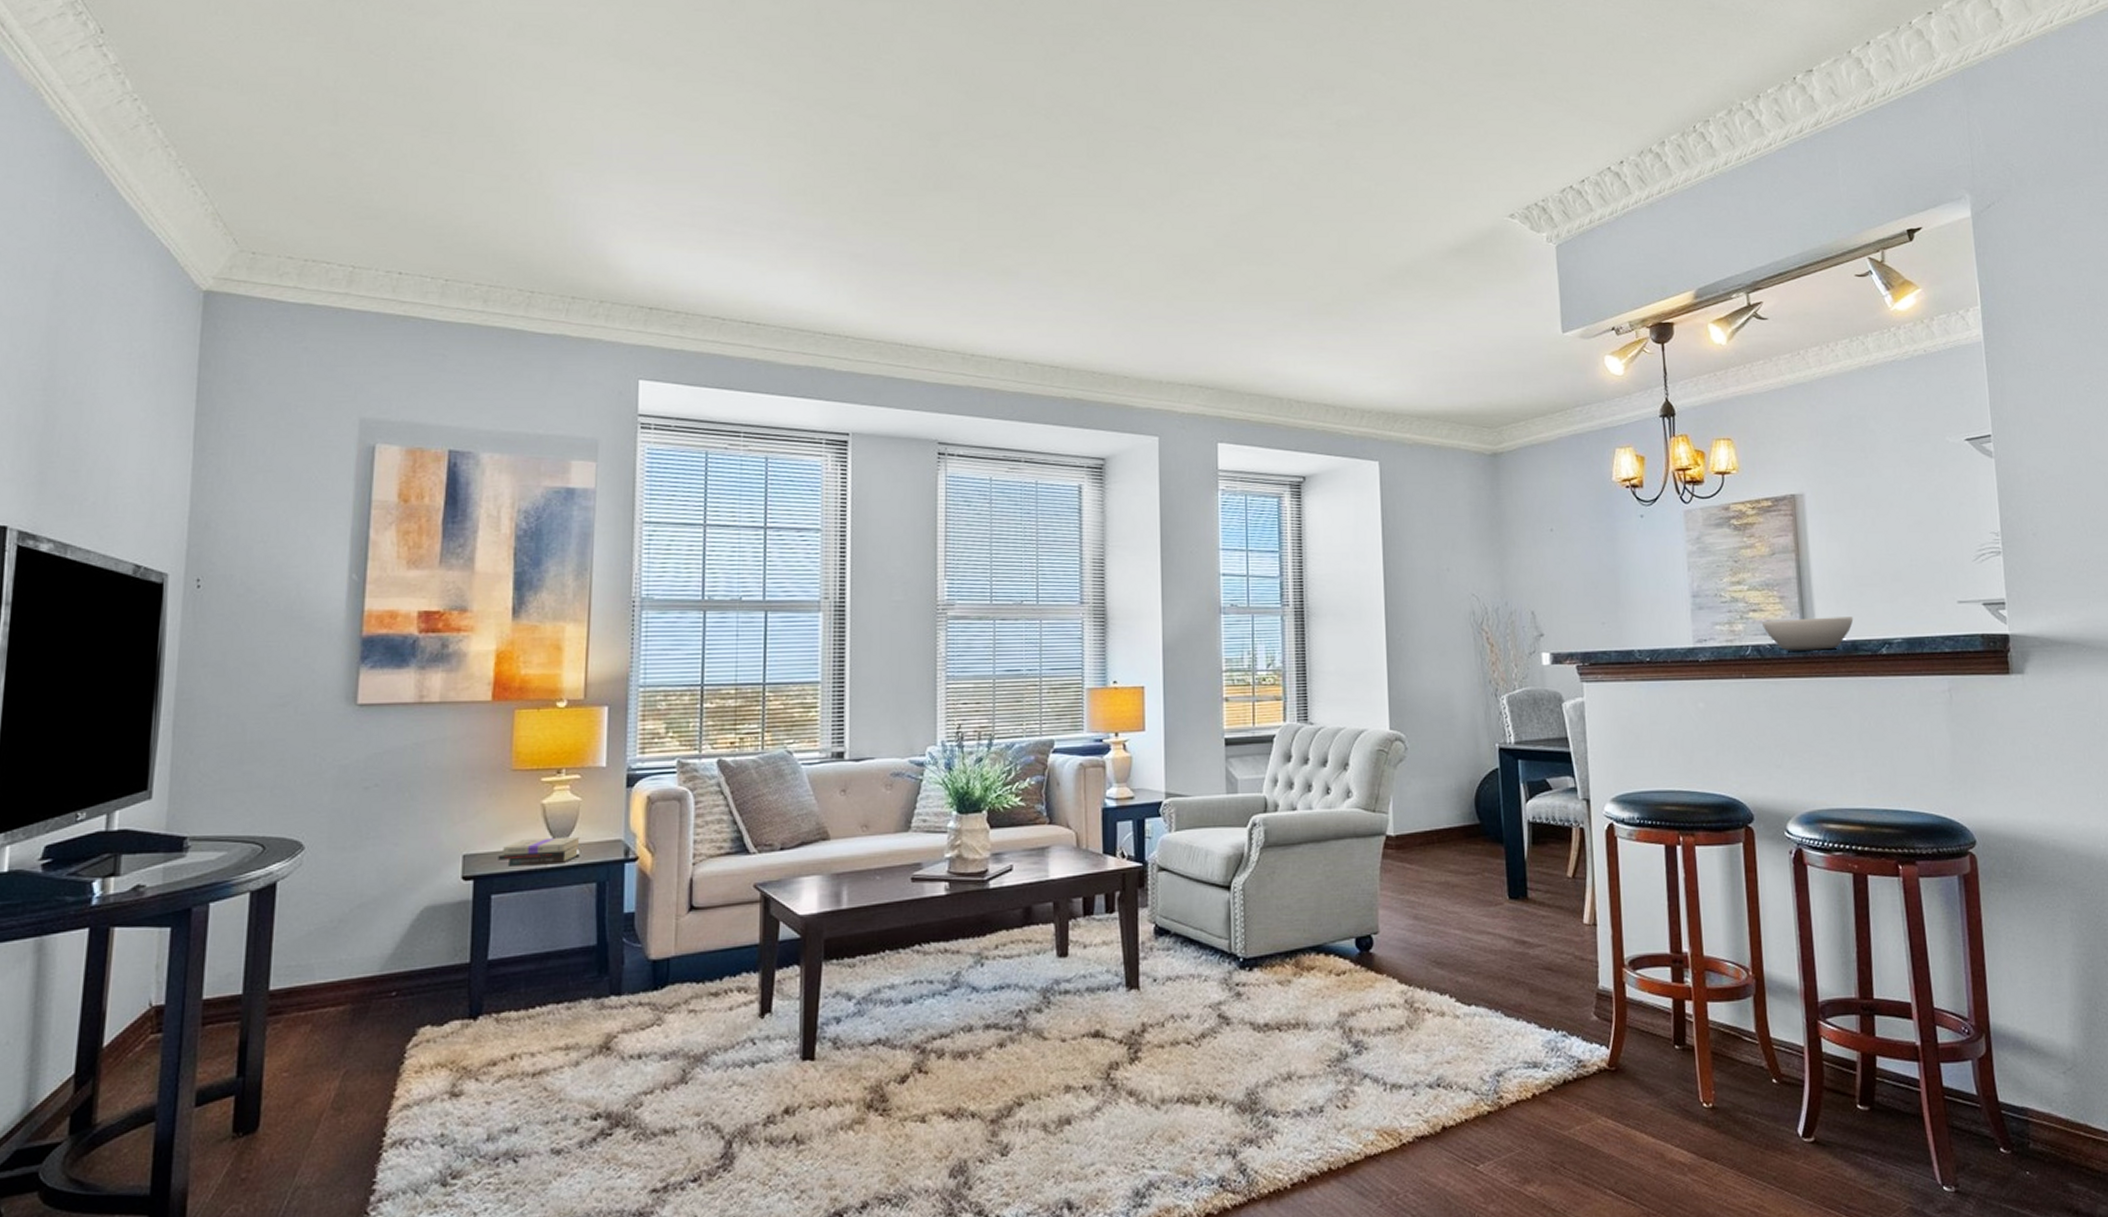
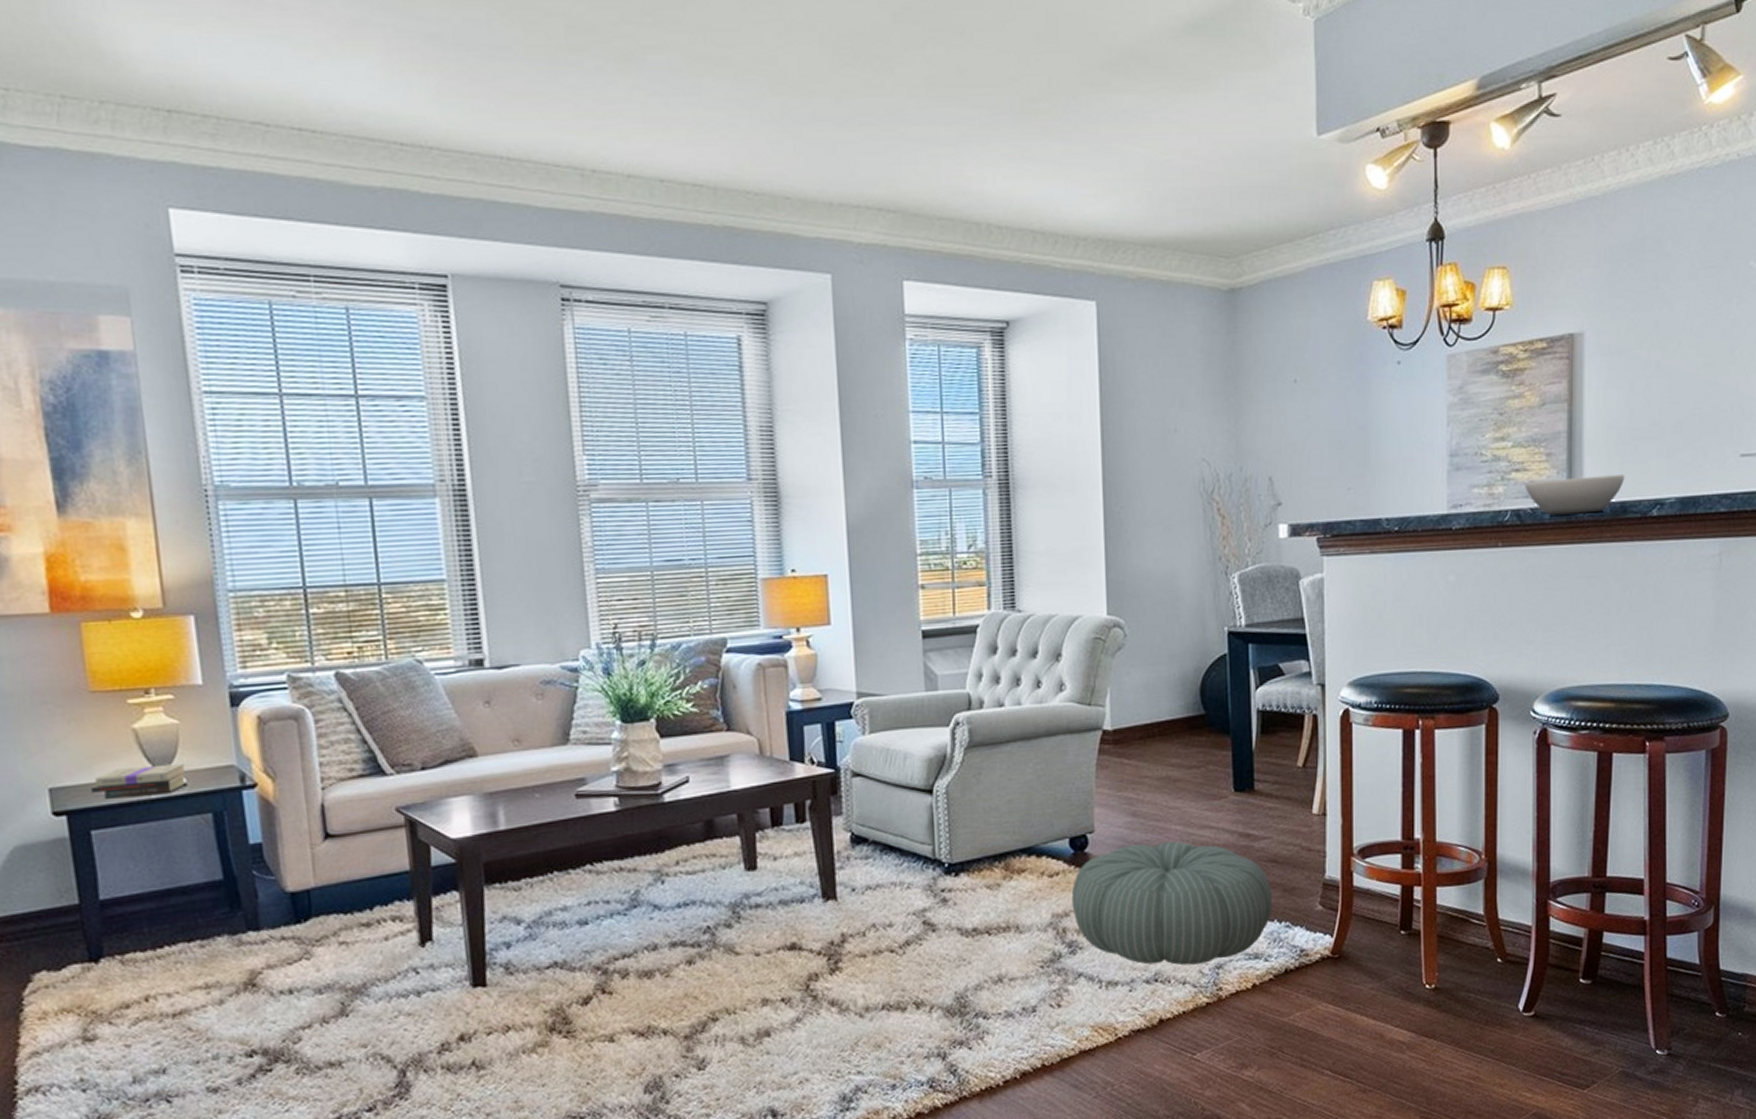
pouf: none [1357,945,1550,1071] -> present [1071,841,1273,966]

